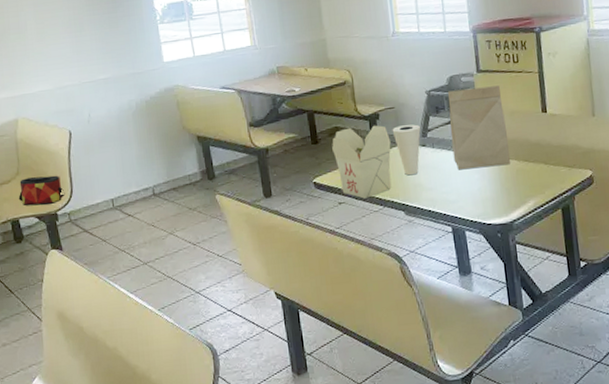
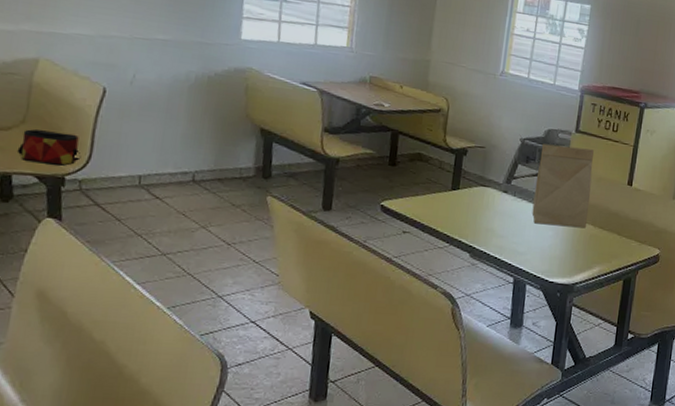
takeout container: present [332,125,392,199] -> none [409,157,473,233]
cup: present [392,124,421,176] -> none [477,167,506,219]

